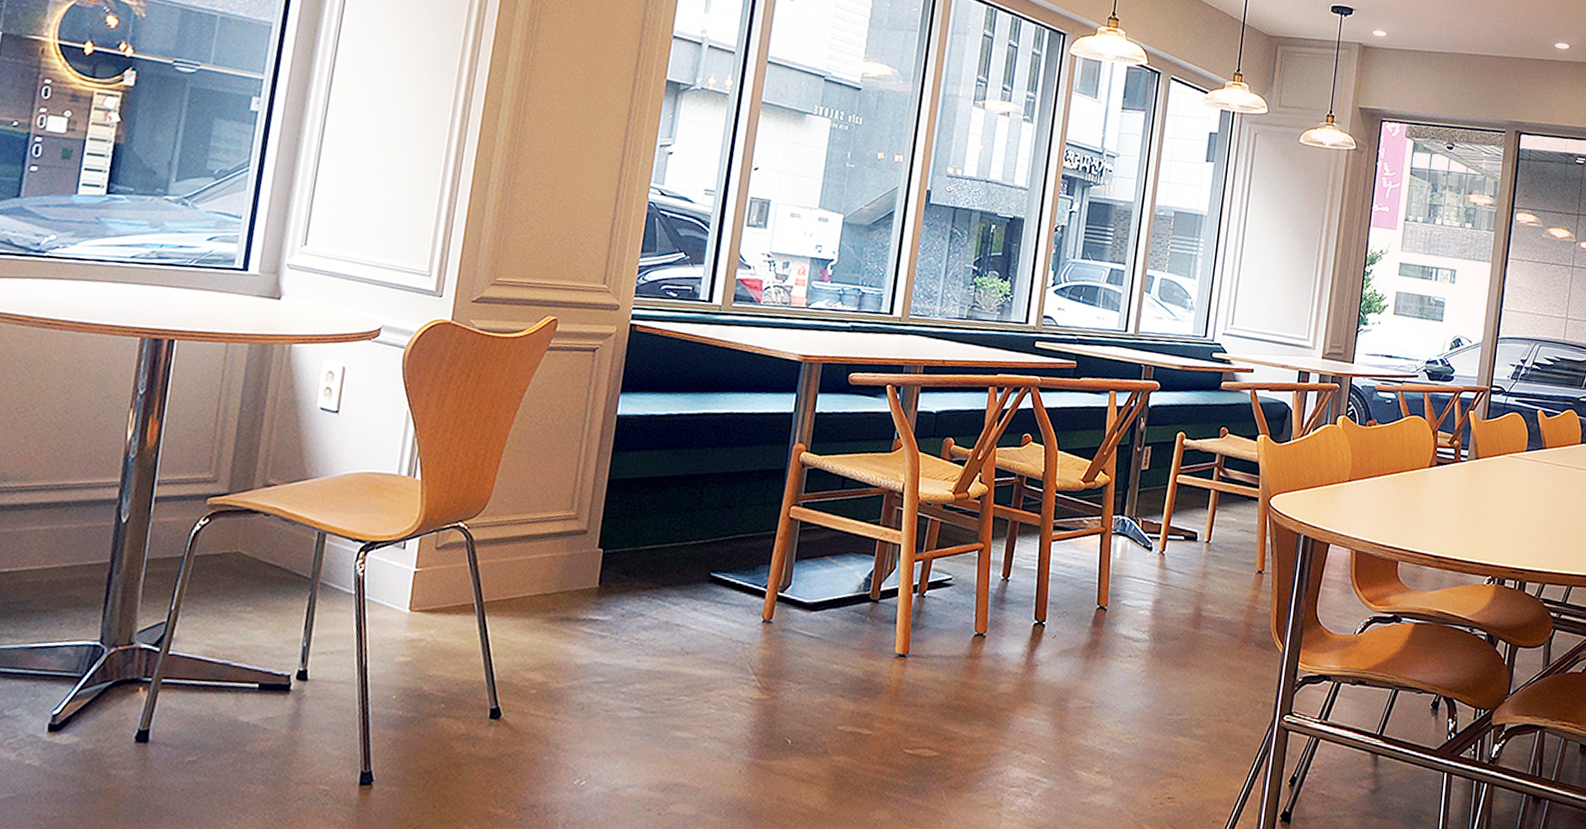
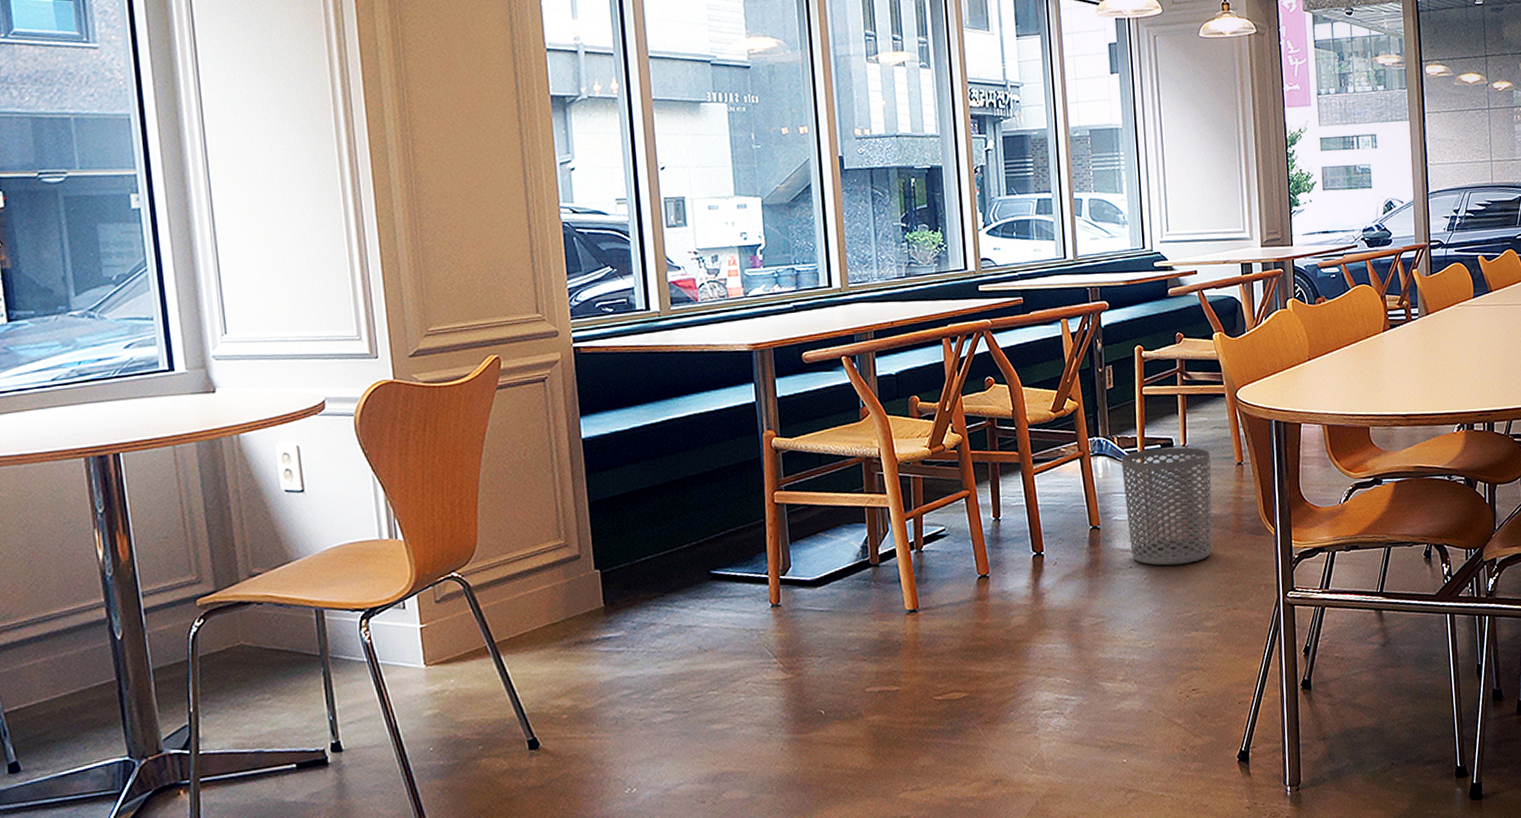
waste bin: none [1133,538,1232,665] -> present [1121,447,1212,566]

